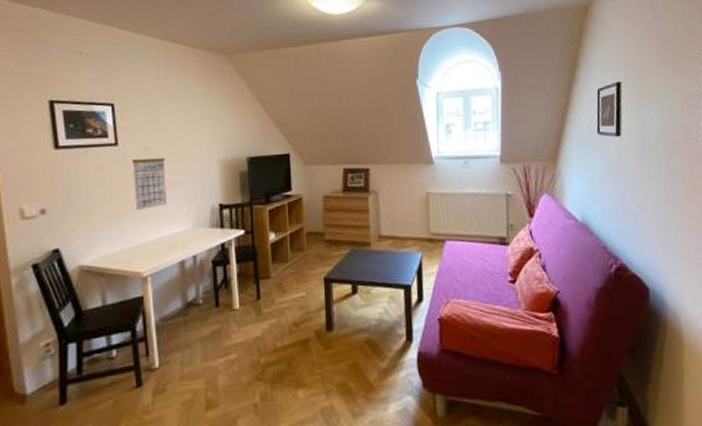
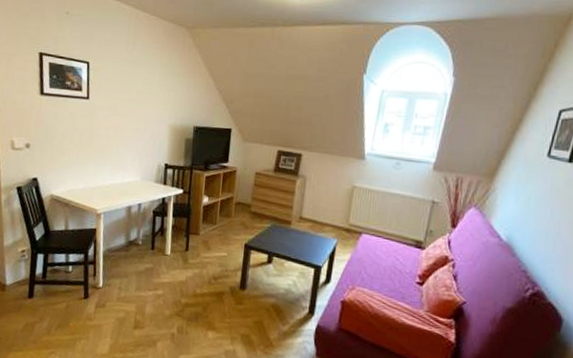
calendar: present [132,147,166,211] -> none [97,104,125,158]

